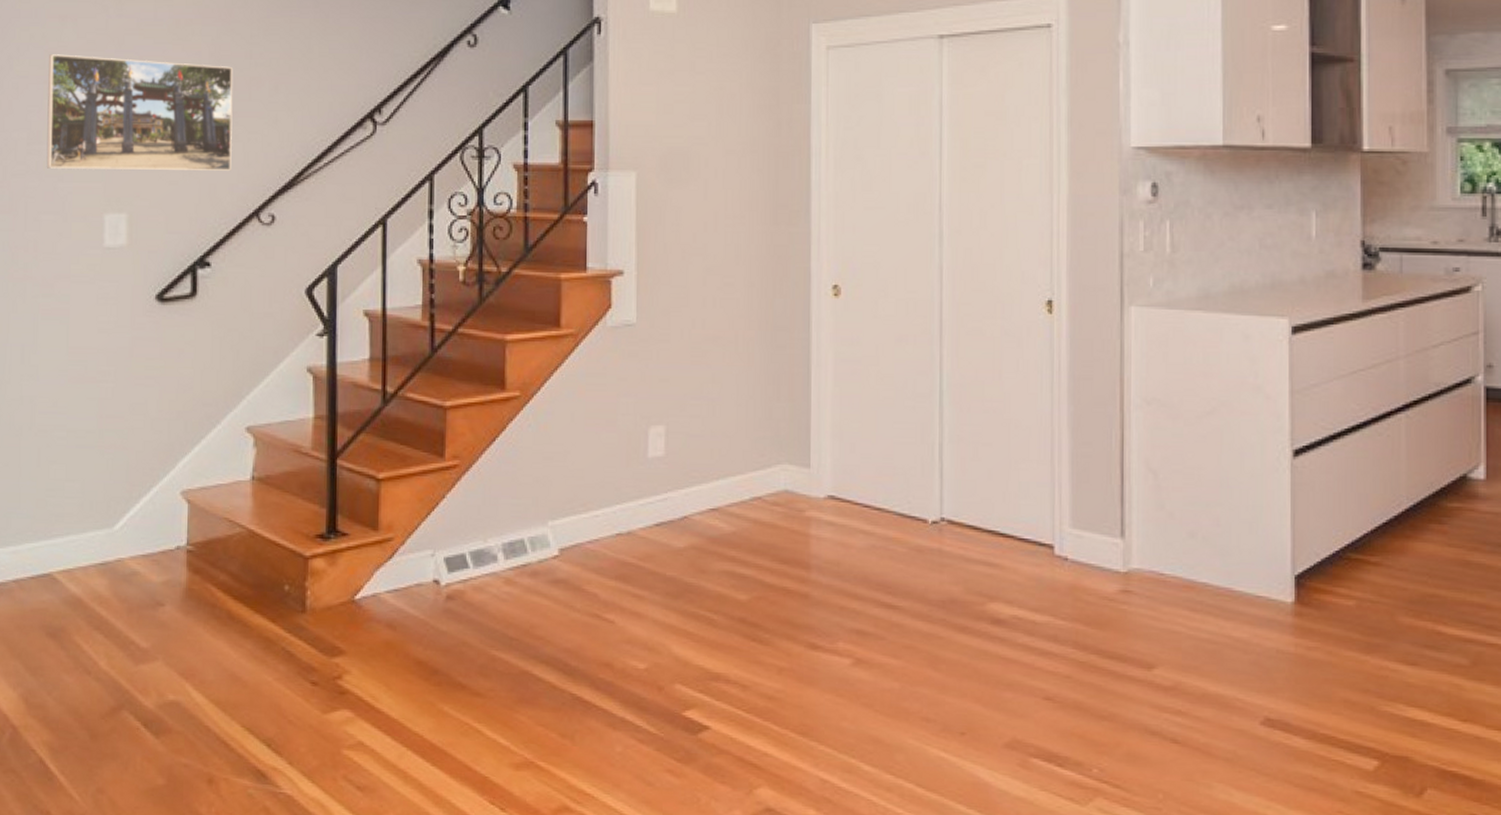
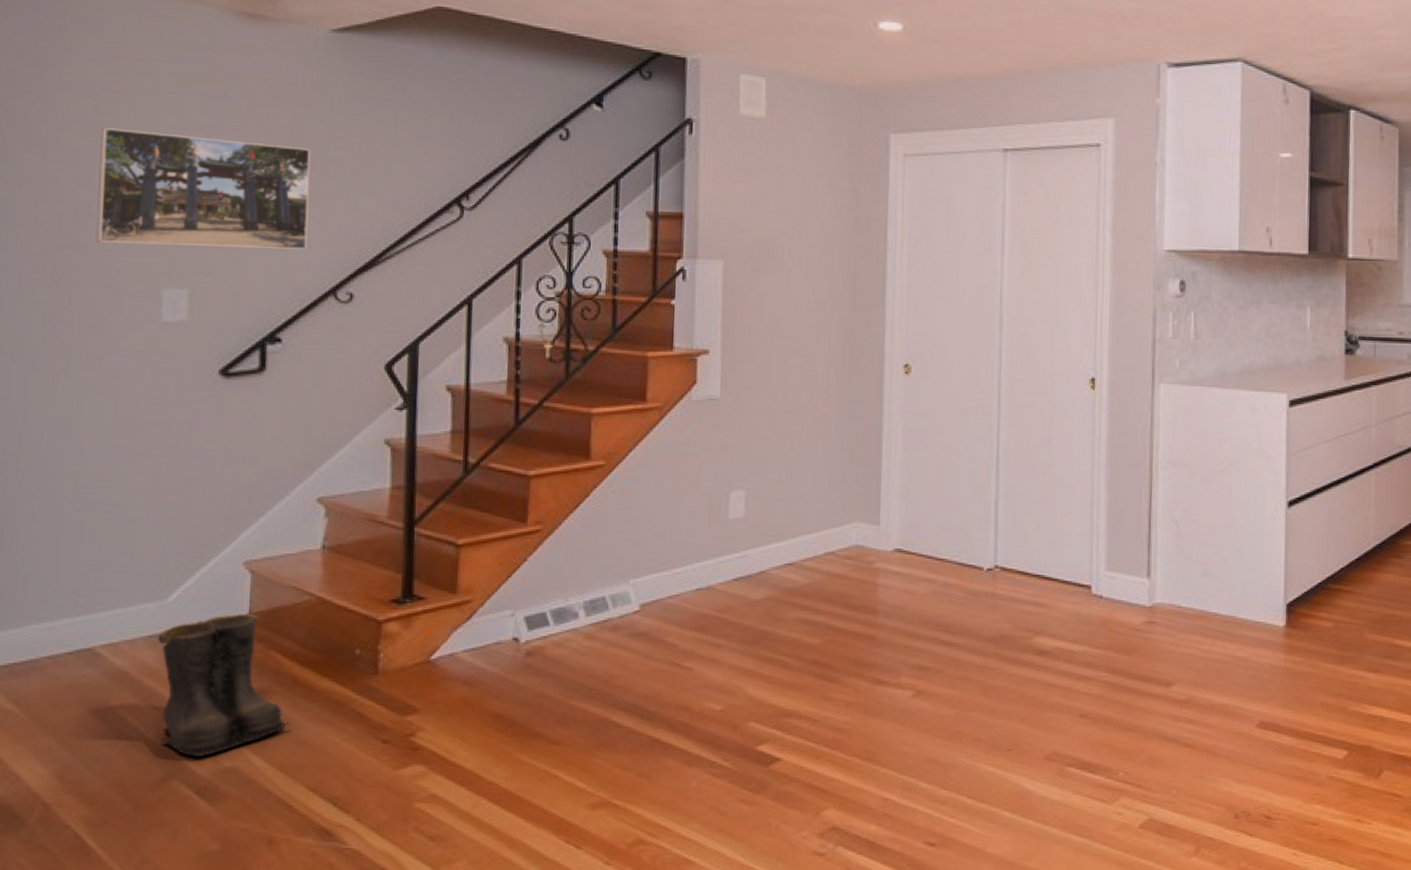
boots: none [107,543,226,688] -> present [158,613,290,756]

